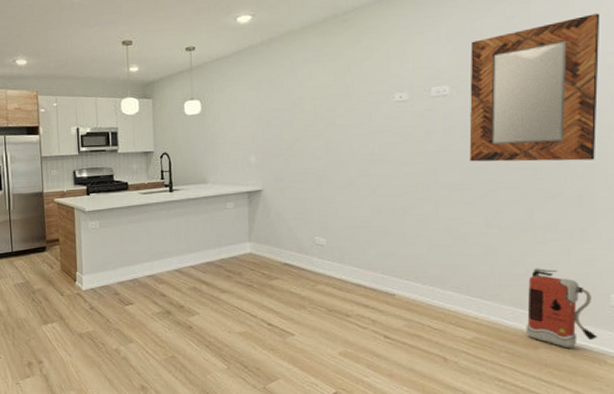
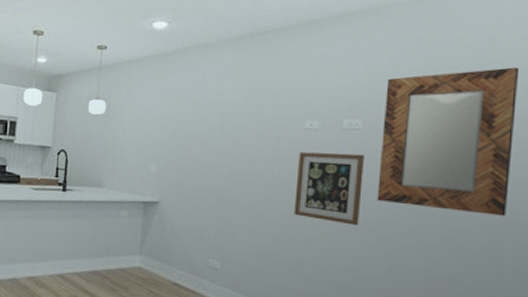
wall art: none [390,119,455,188] -> present [294,152,364,226]

